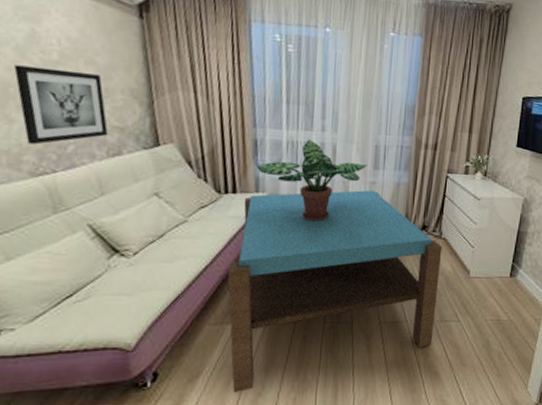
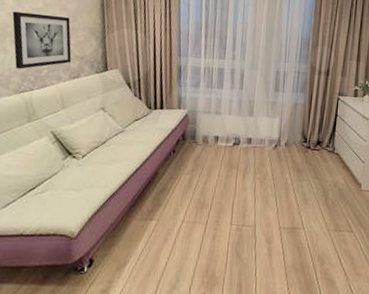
coffee table: present [227,190,443,393] -> none [152,108,336,284]
potted plant: present [256,139,367,221] -> none [179,66,269,135]

